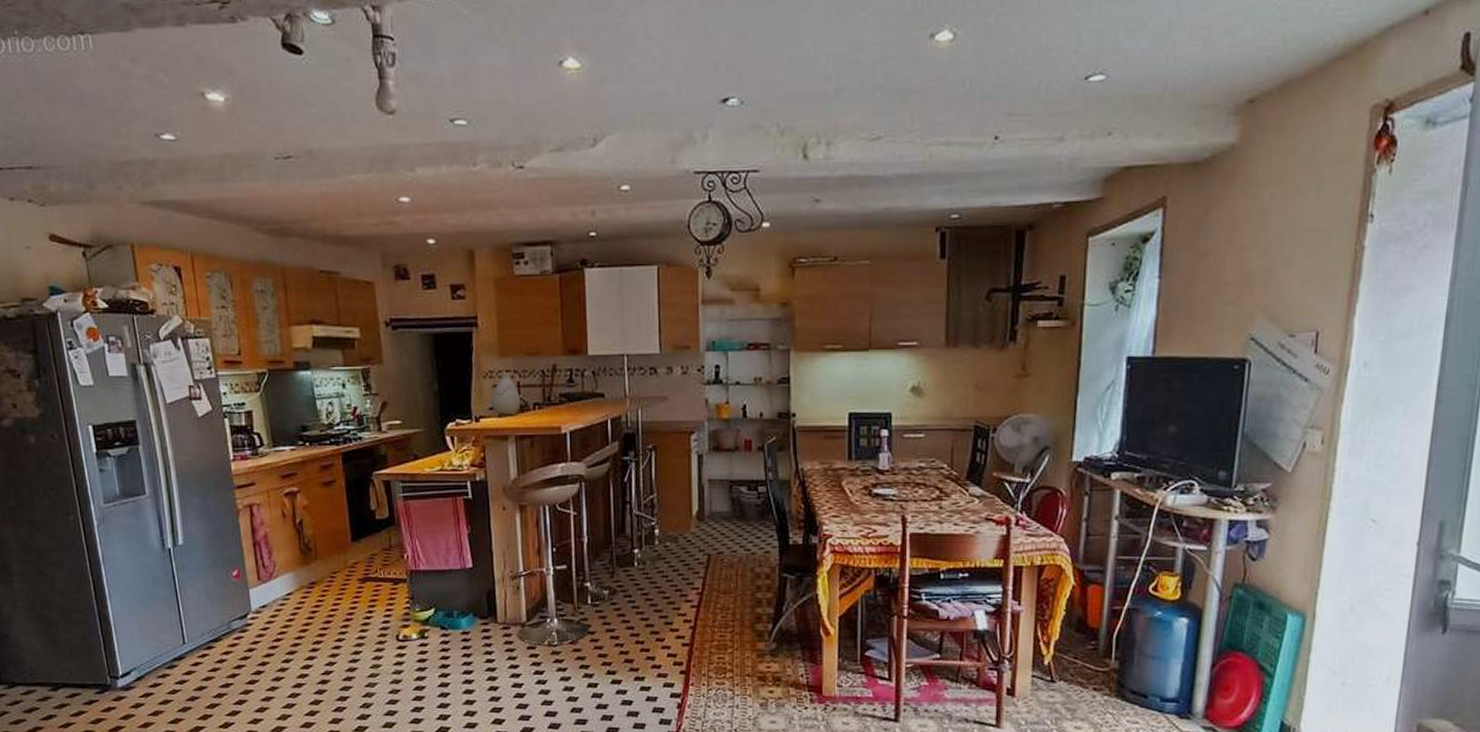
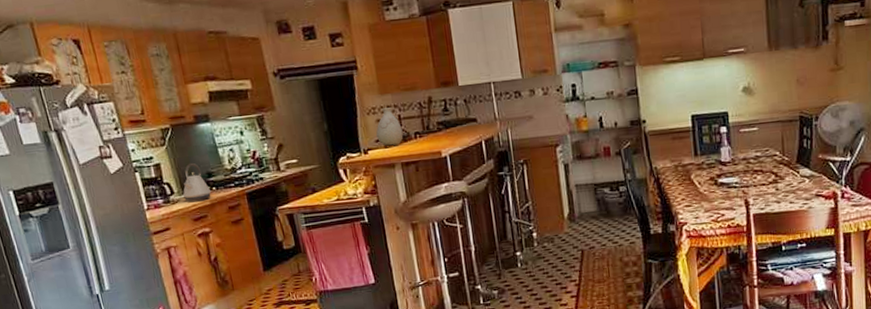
kettle: none [272,413,304,457] -> present [182,162,212,203]

